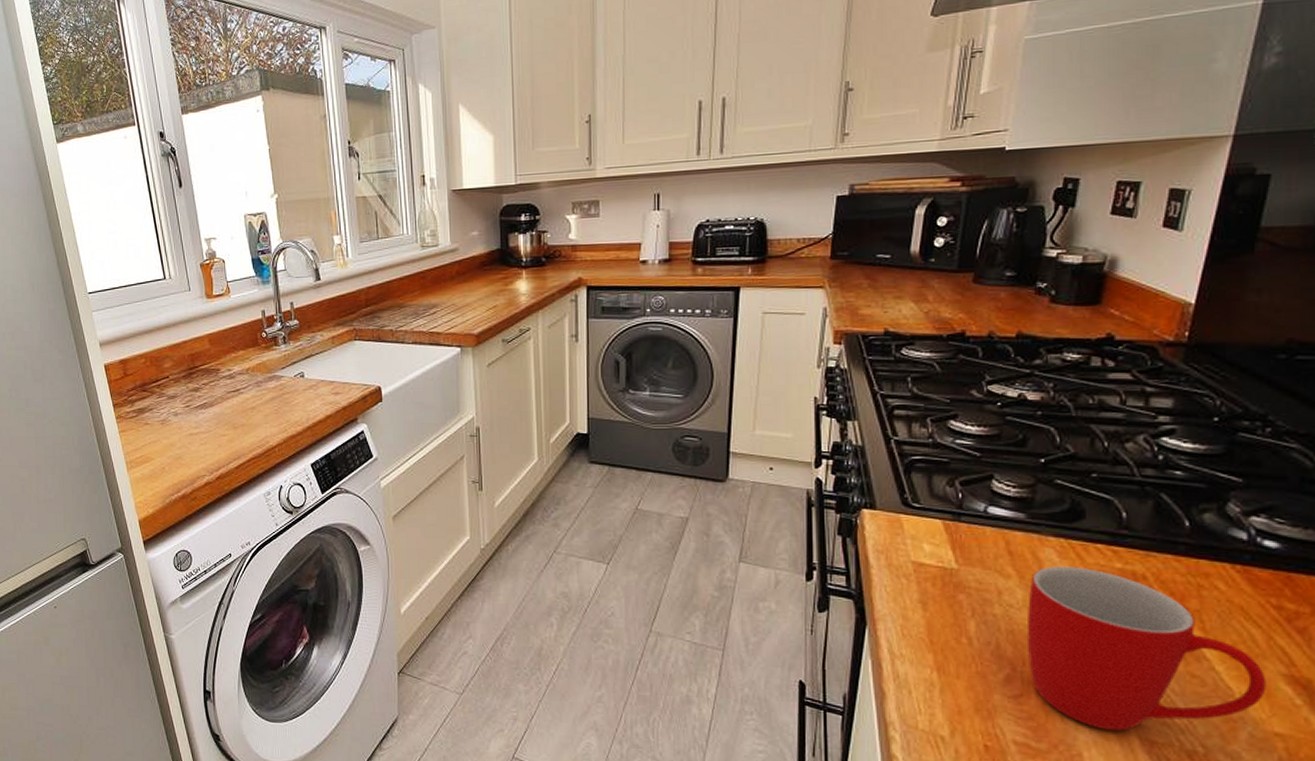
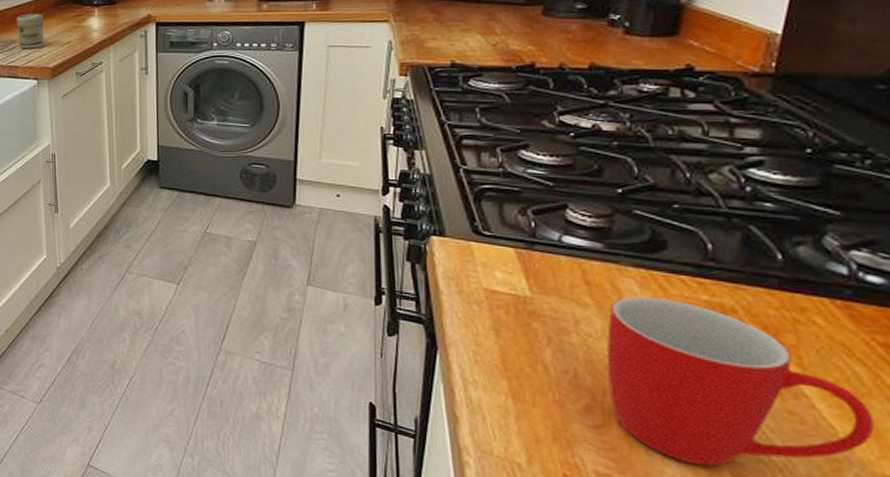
jar: none [438,275,469,314] -> present [16,13,45,49]

